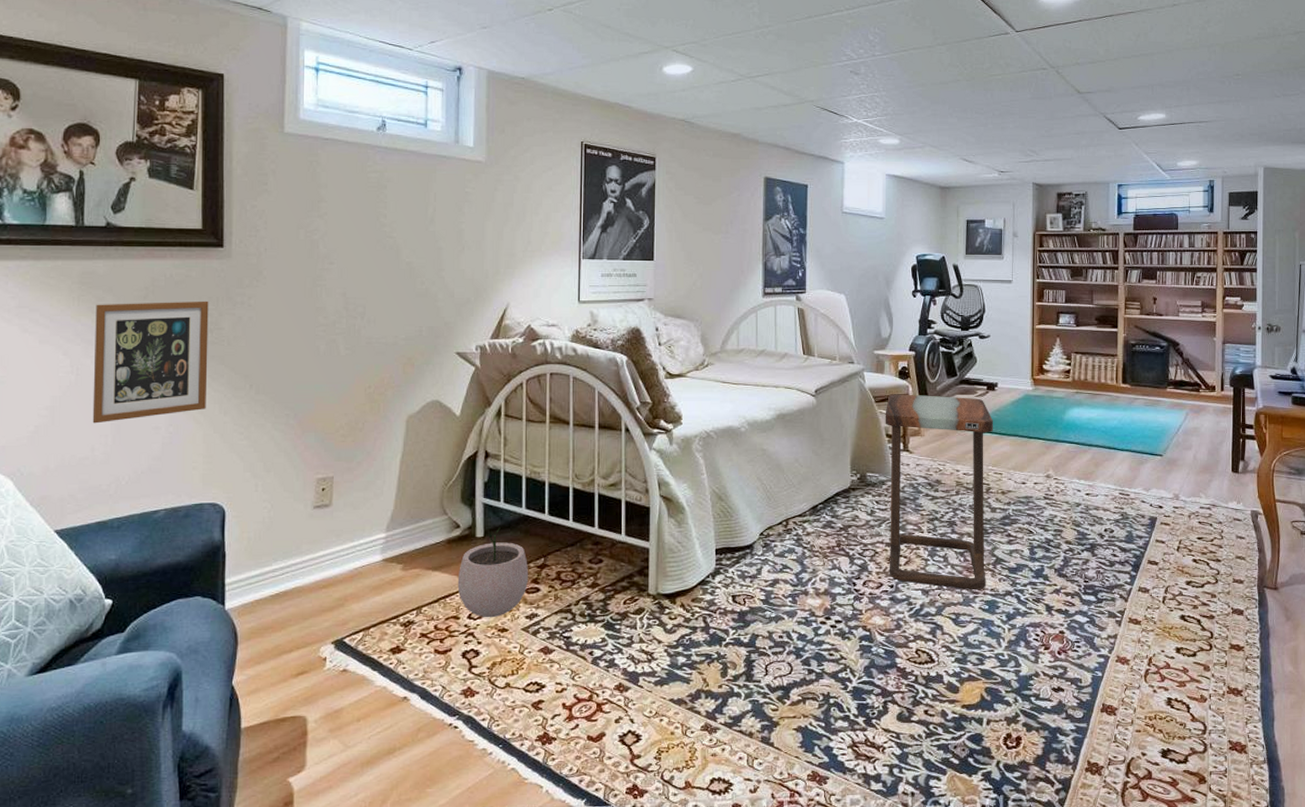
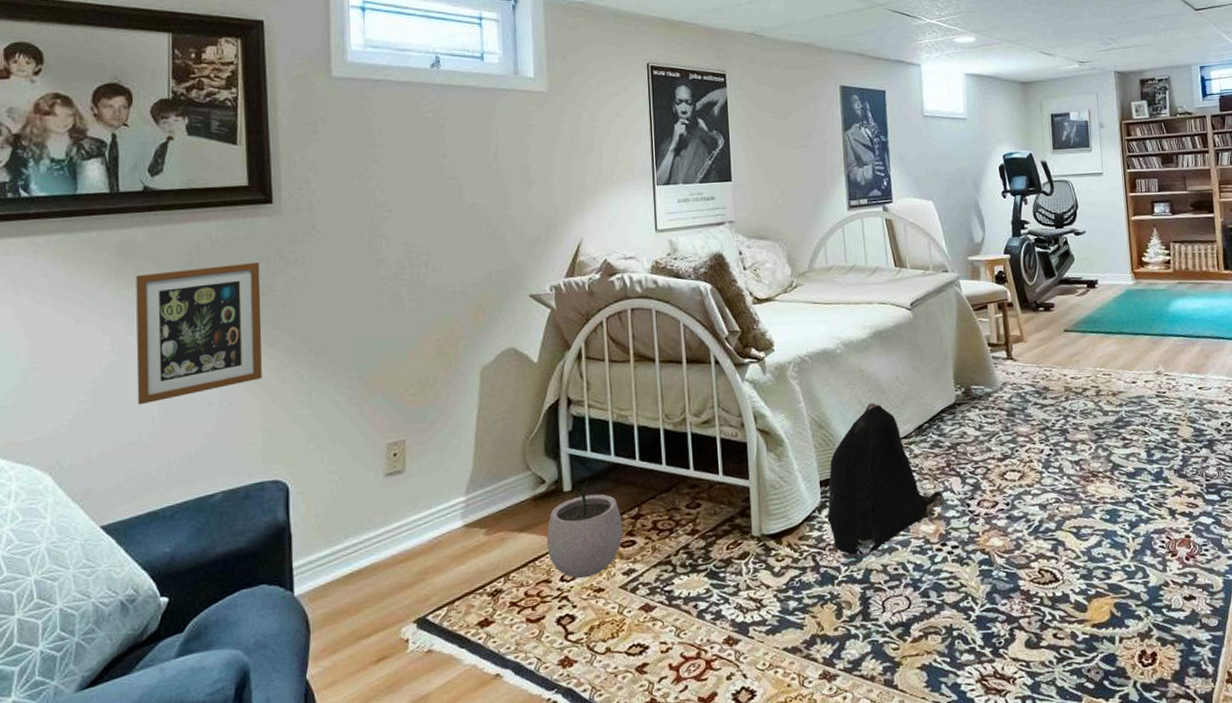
backpack: none [720,481,832,621] -> present [827,403,945,555]
side table: present [868,394,1000,590] -> none [978,297,1116,501]

